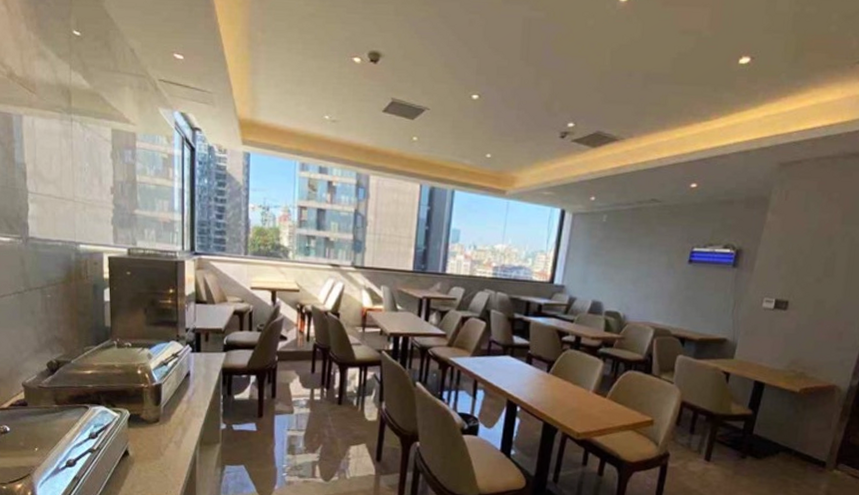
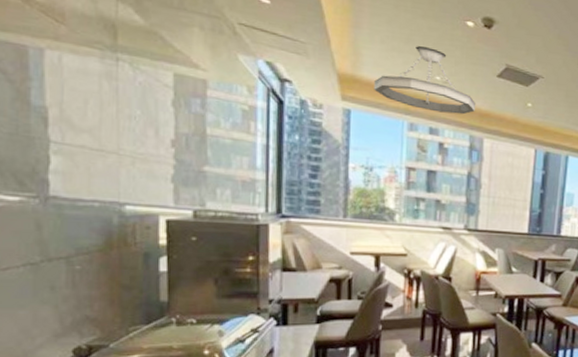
chandelier: none [270,87,362,152] -> present [374,46,475,115]

